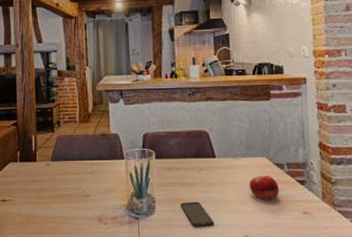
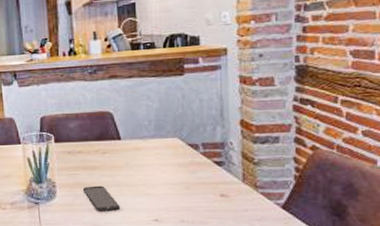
fruit: present [249,175,280,201] -> none [158,156,194,183]

